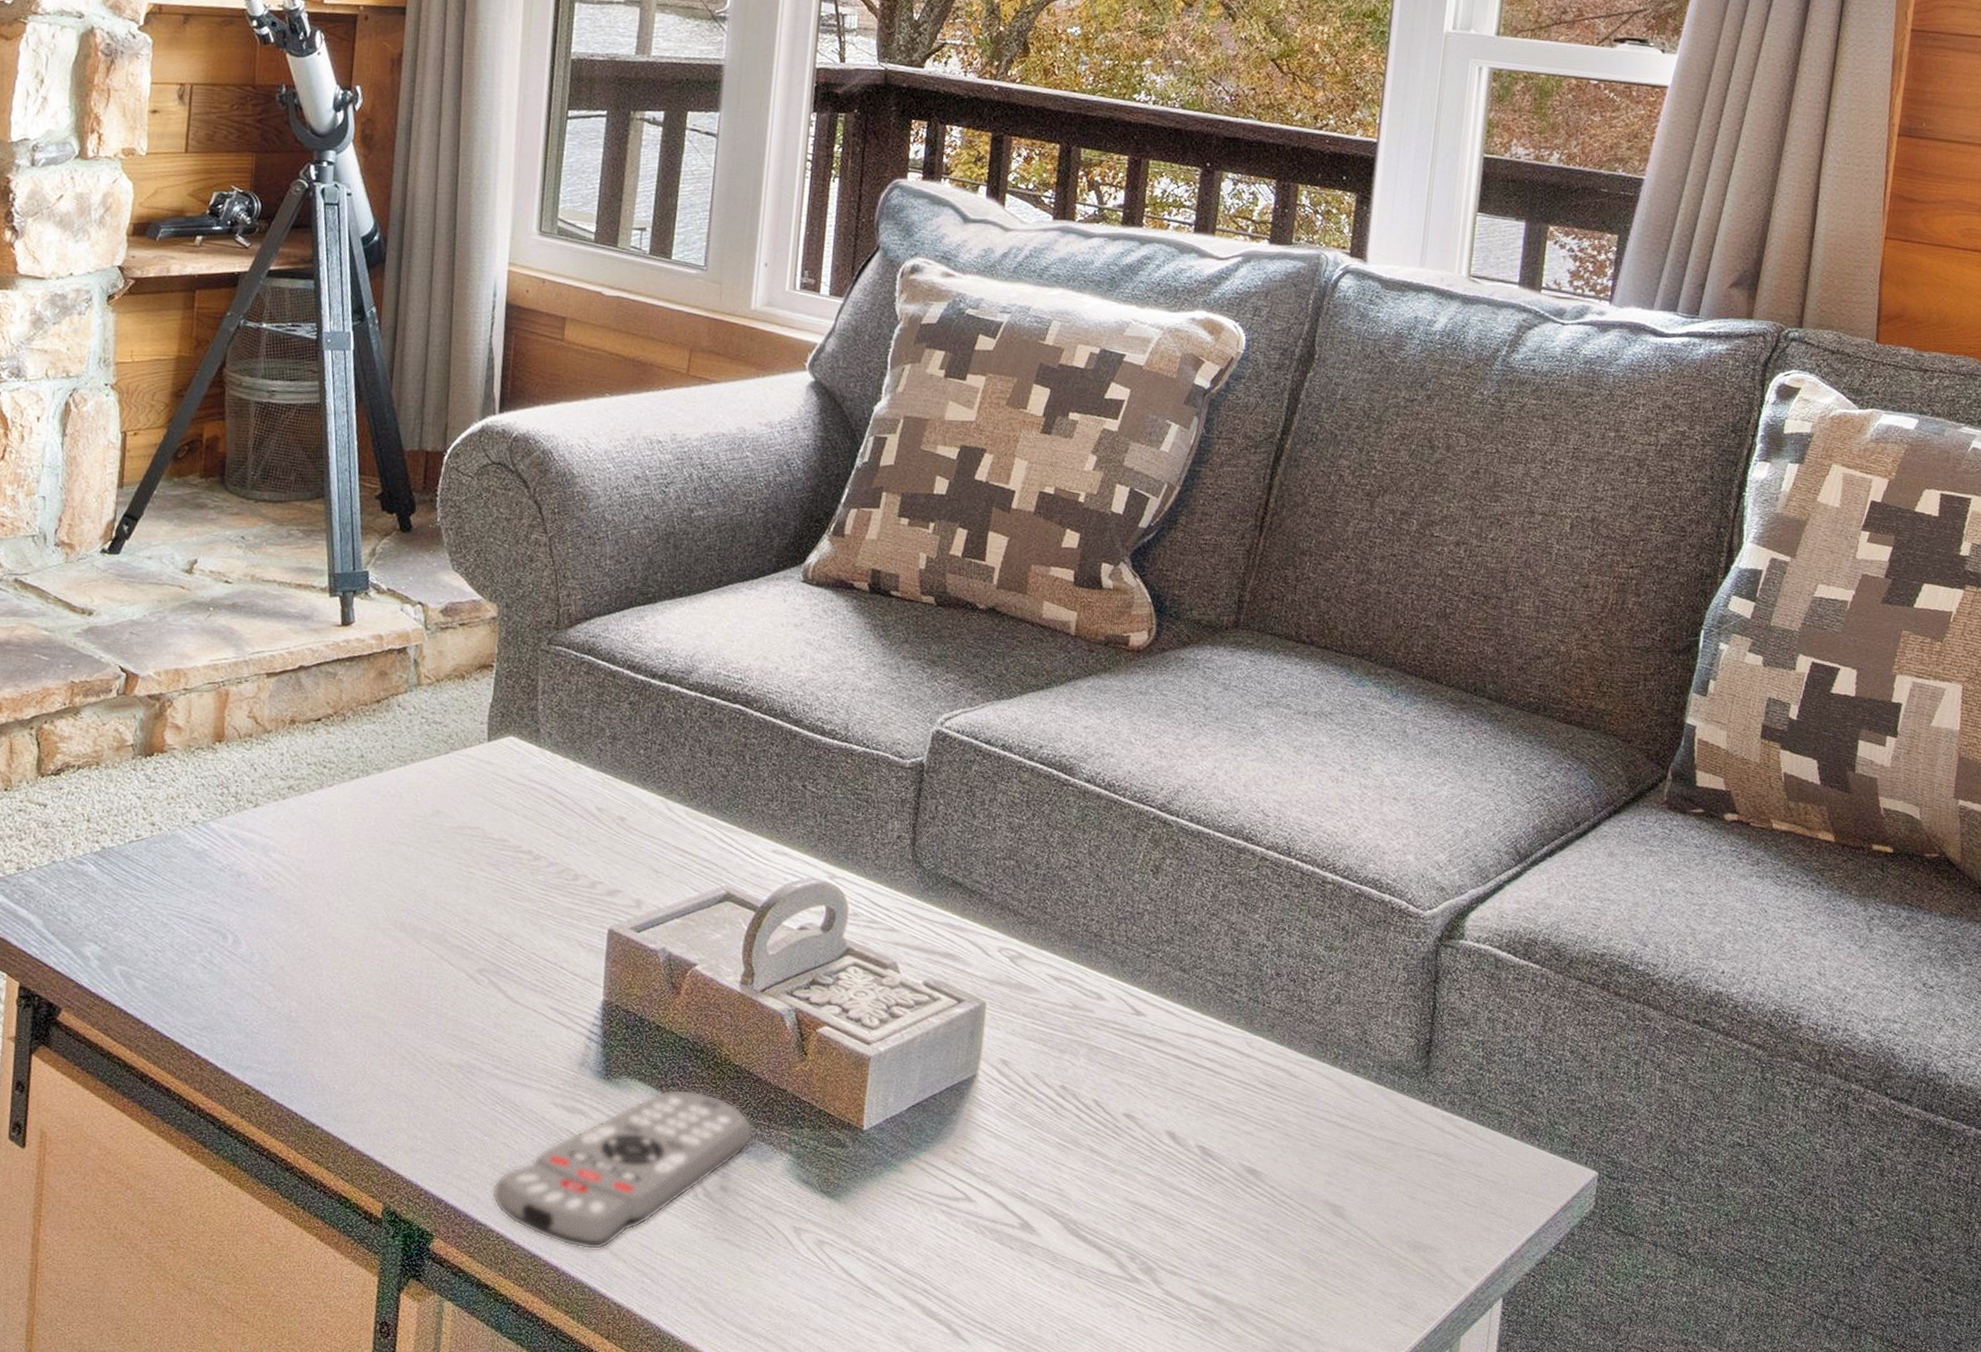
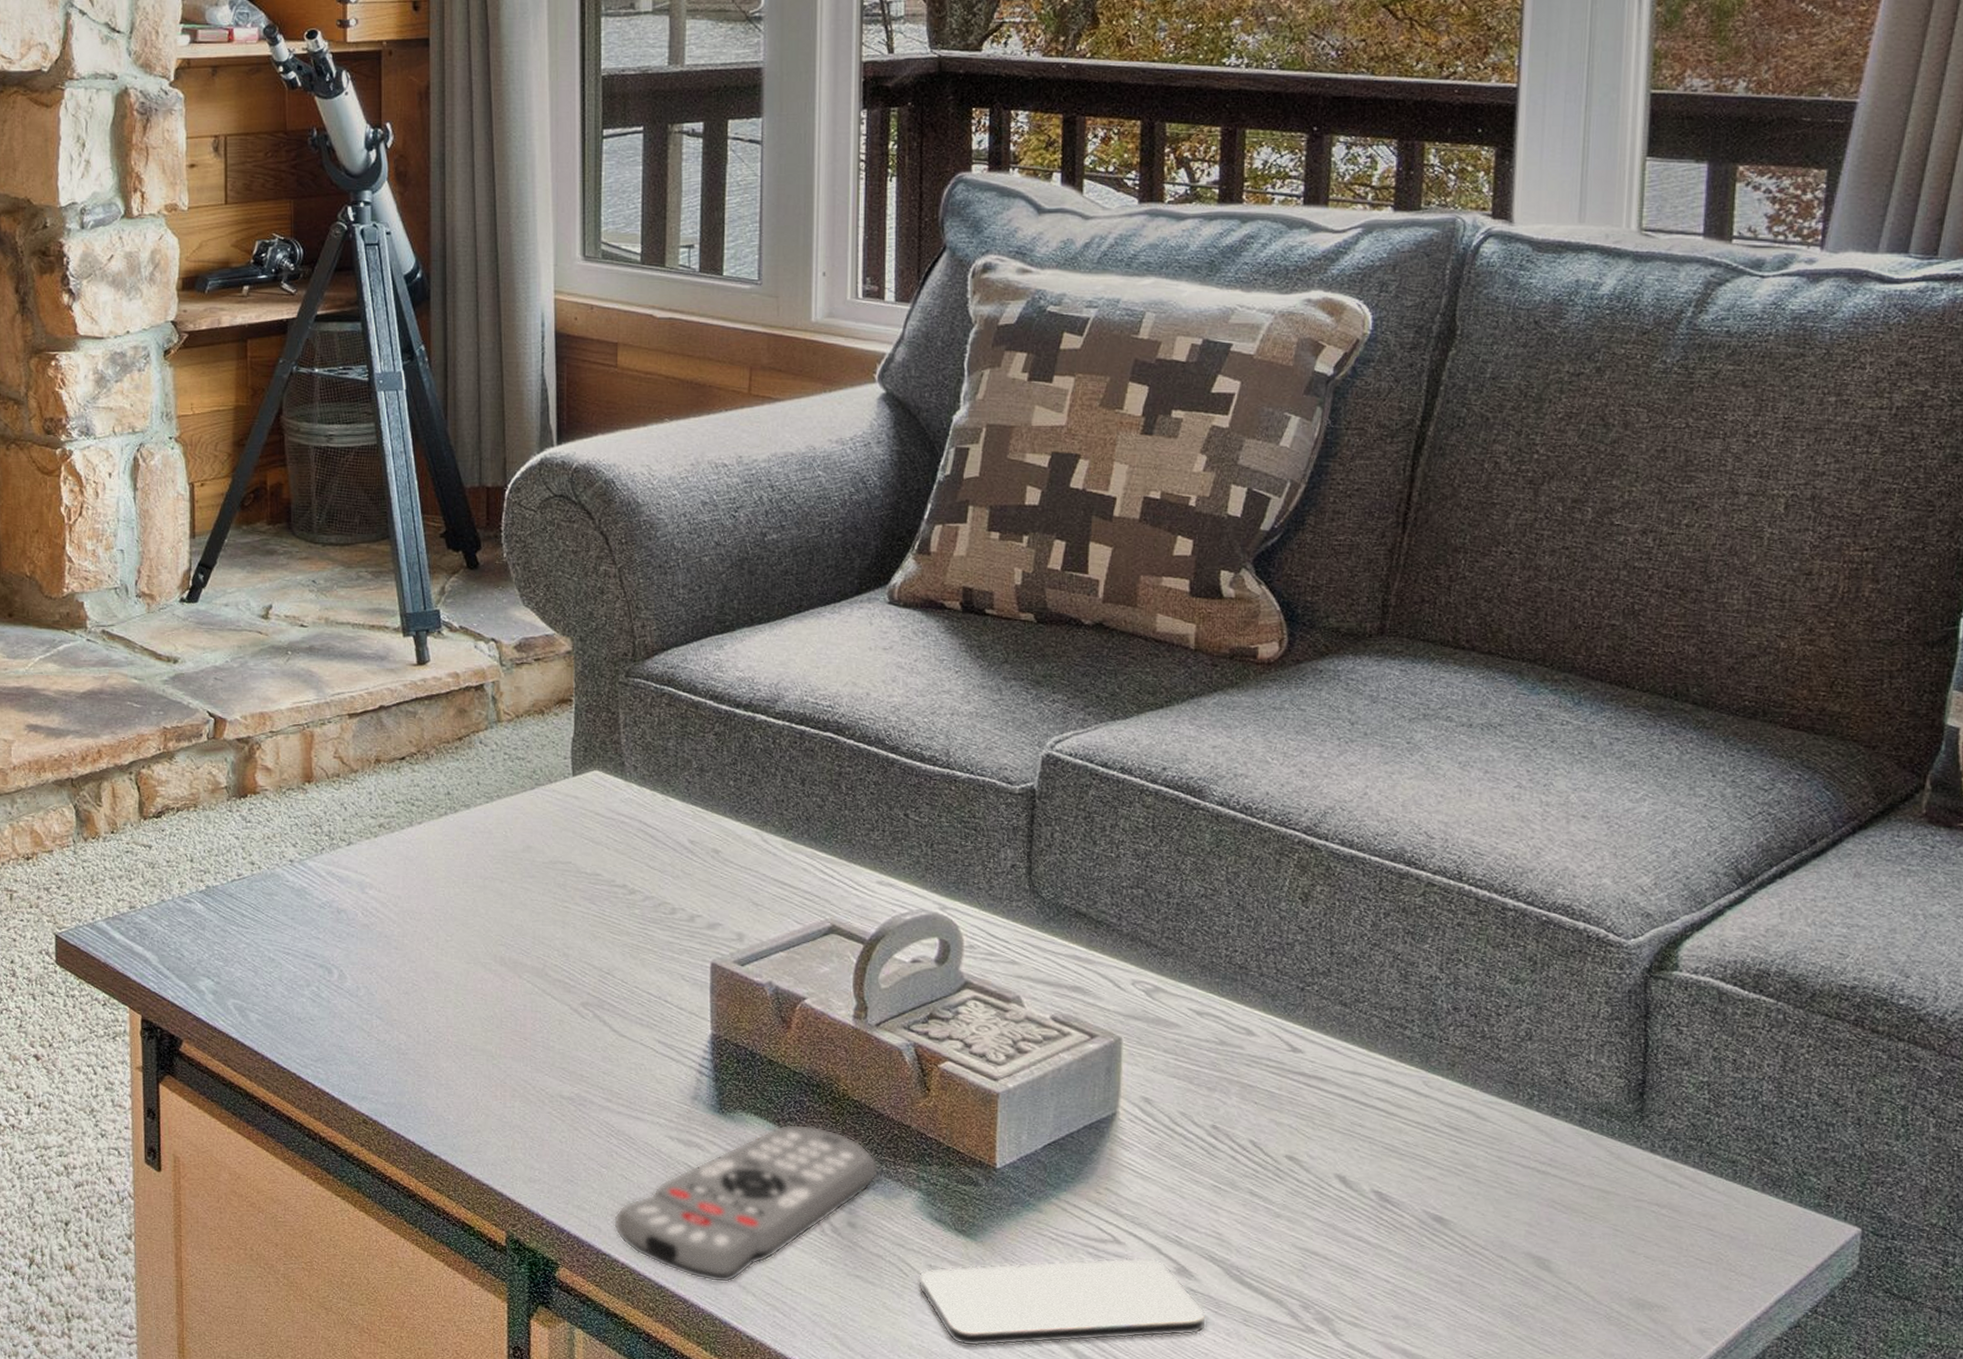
smartphone: none [782,1213,1045,1307] -> present [917,1256,1207,1347]

